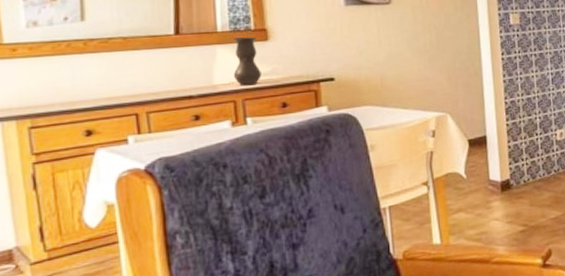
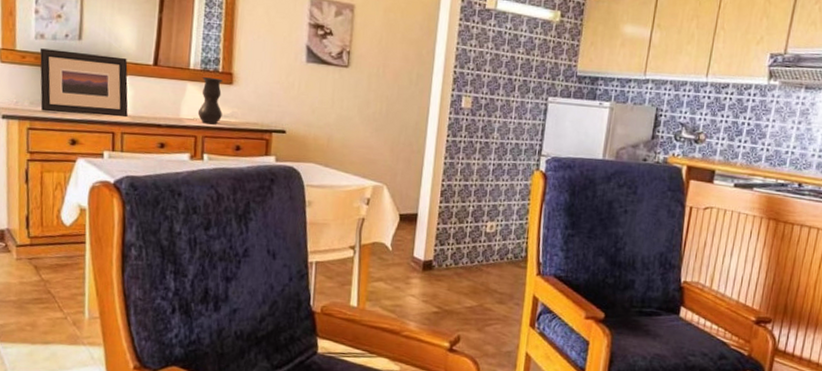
picture frame: none [33,32,152,105] -> present [39,48,128,118]

